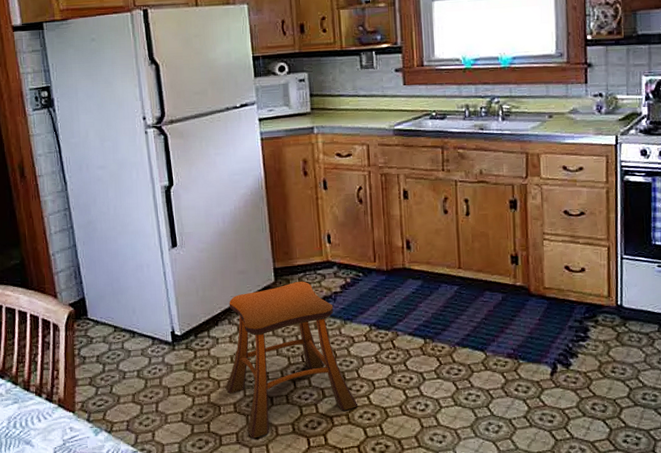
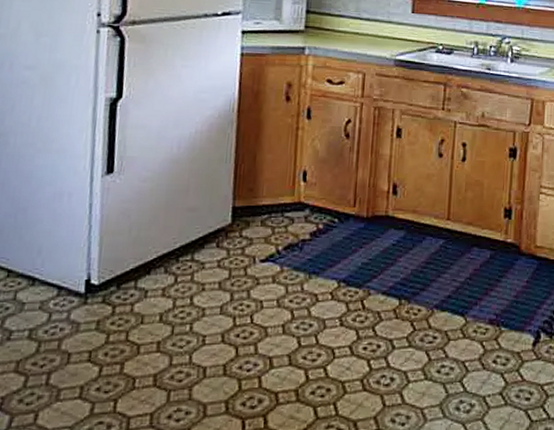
stool: present [225,281,358,438] -> none [146,224,312,421]

